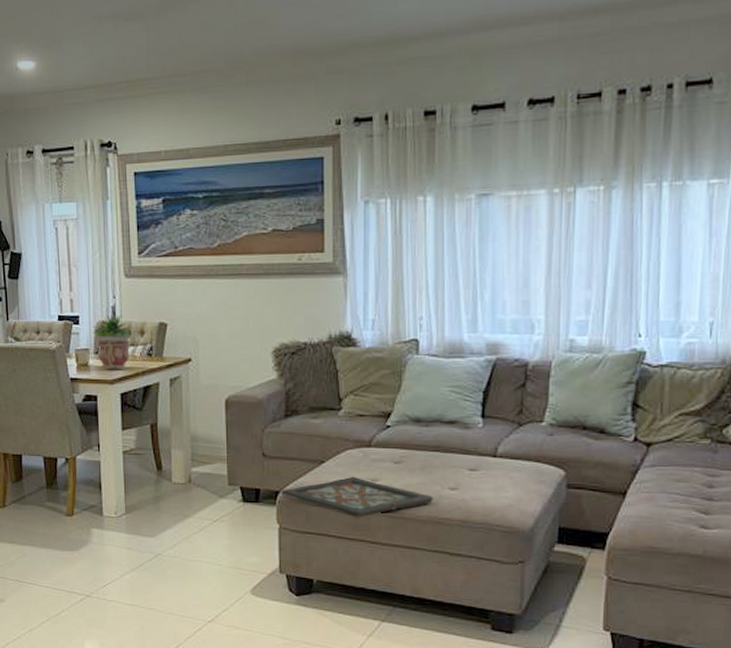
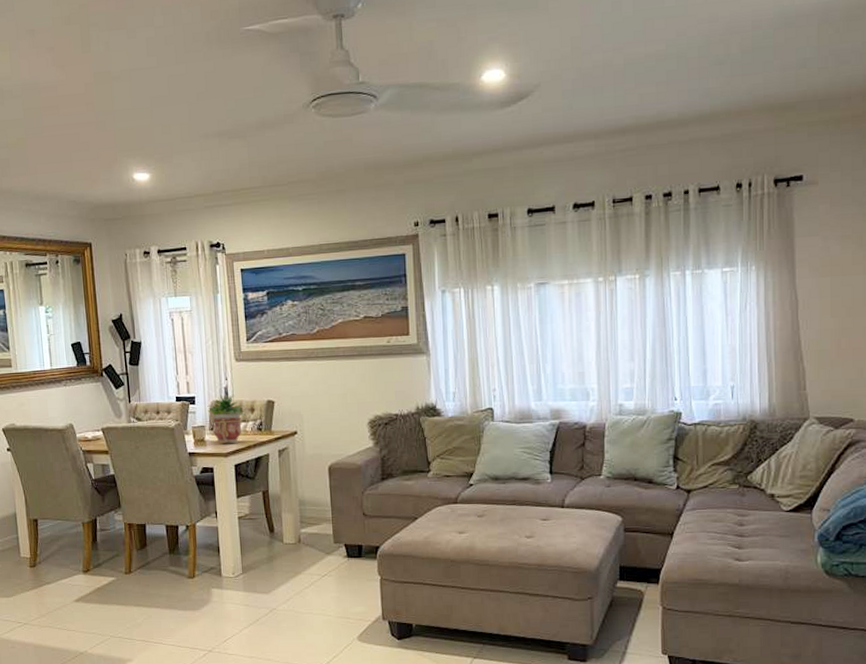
decorative tray: present [280,477,433,518] -> none [380,531,513,567]

